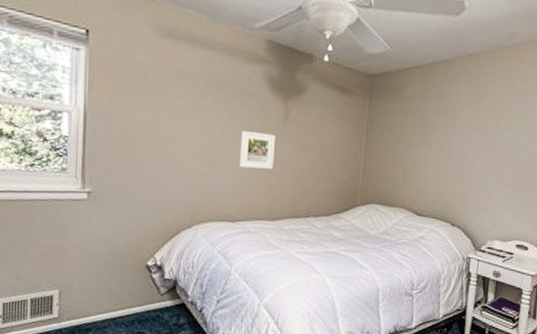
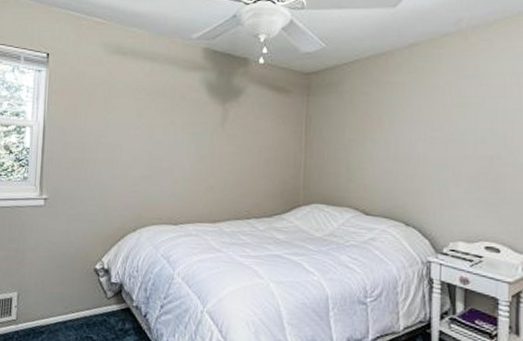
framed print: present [239,131,276,169] -> none [180,135,215,172]

